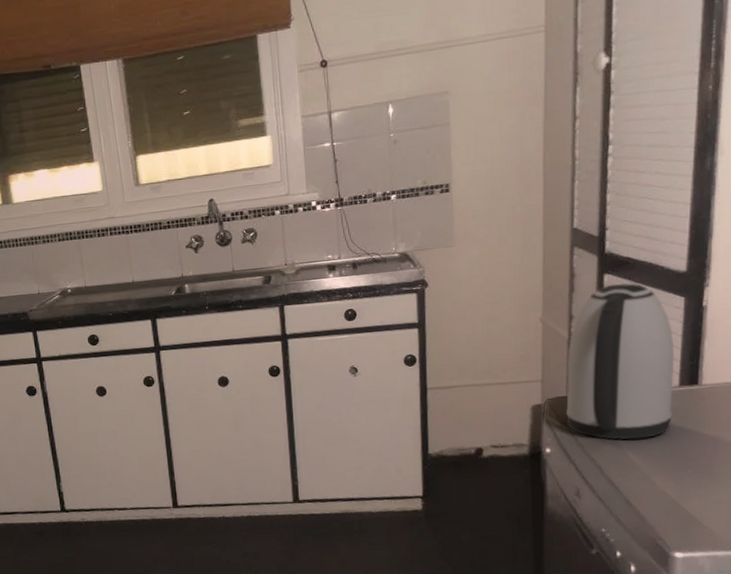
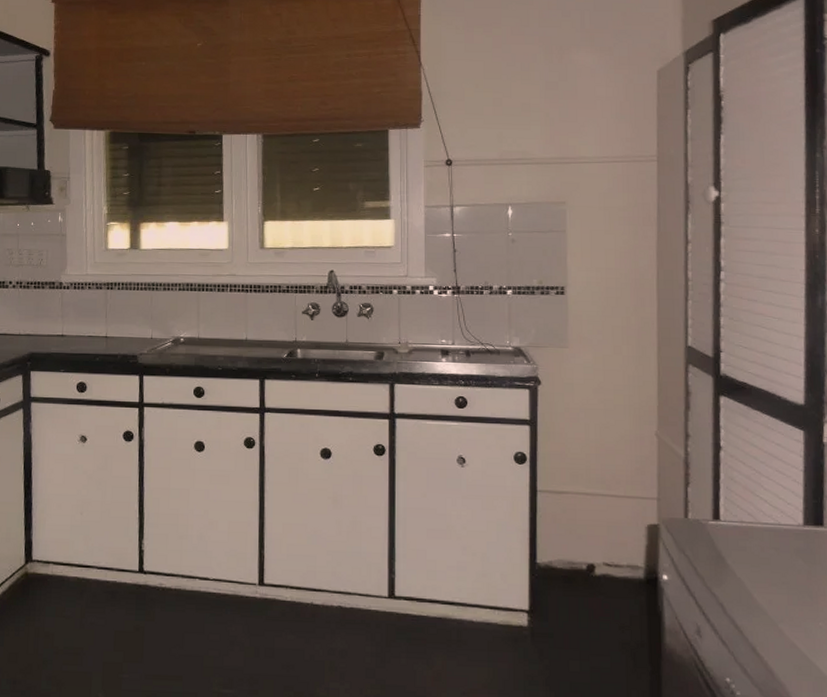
kettle: present [566,283,675,440] -> none [683,407,798,579]

